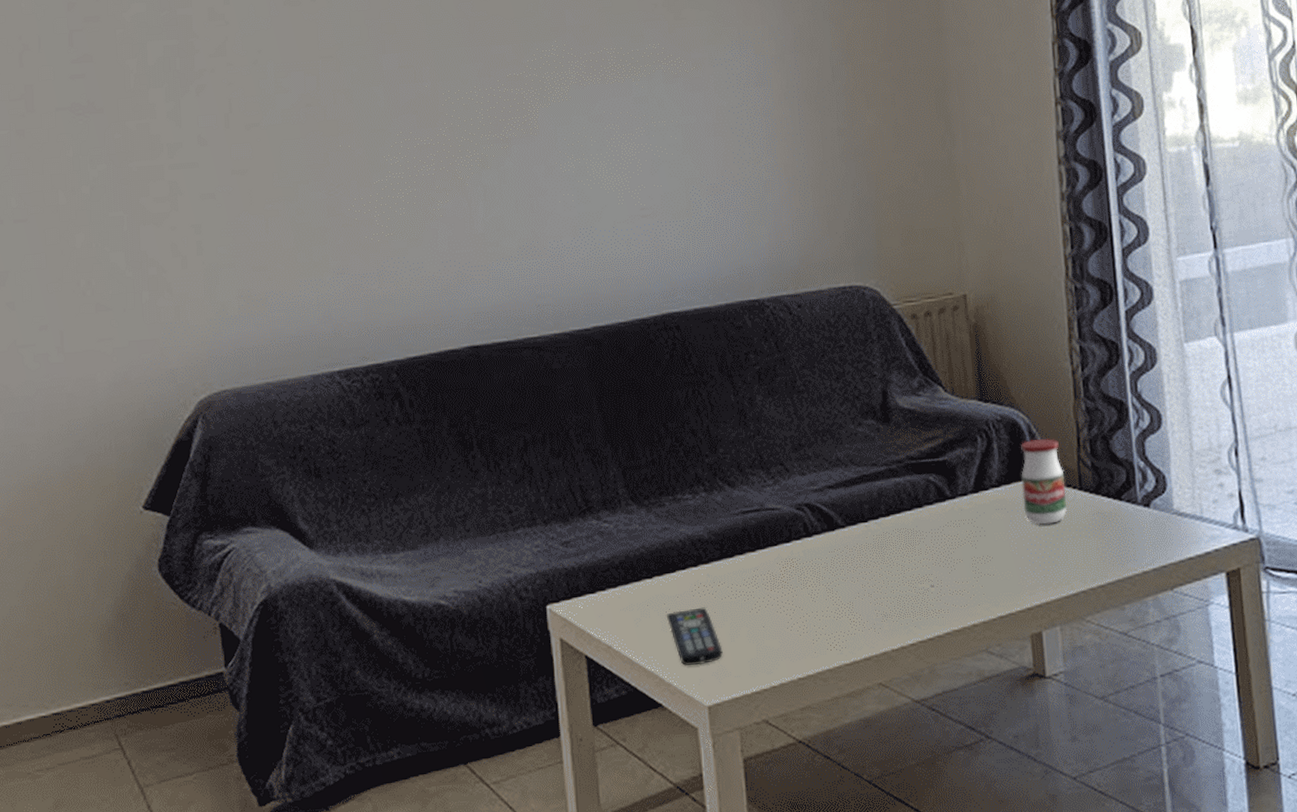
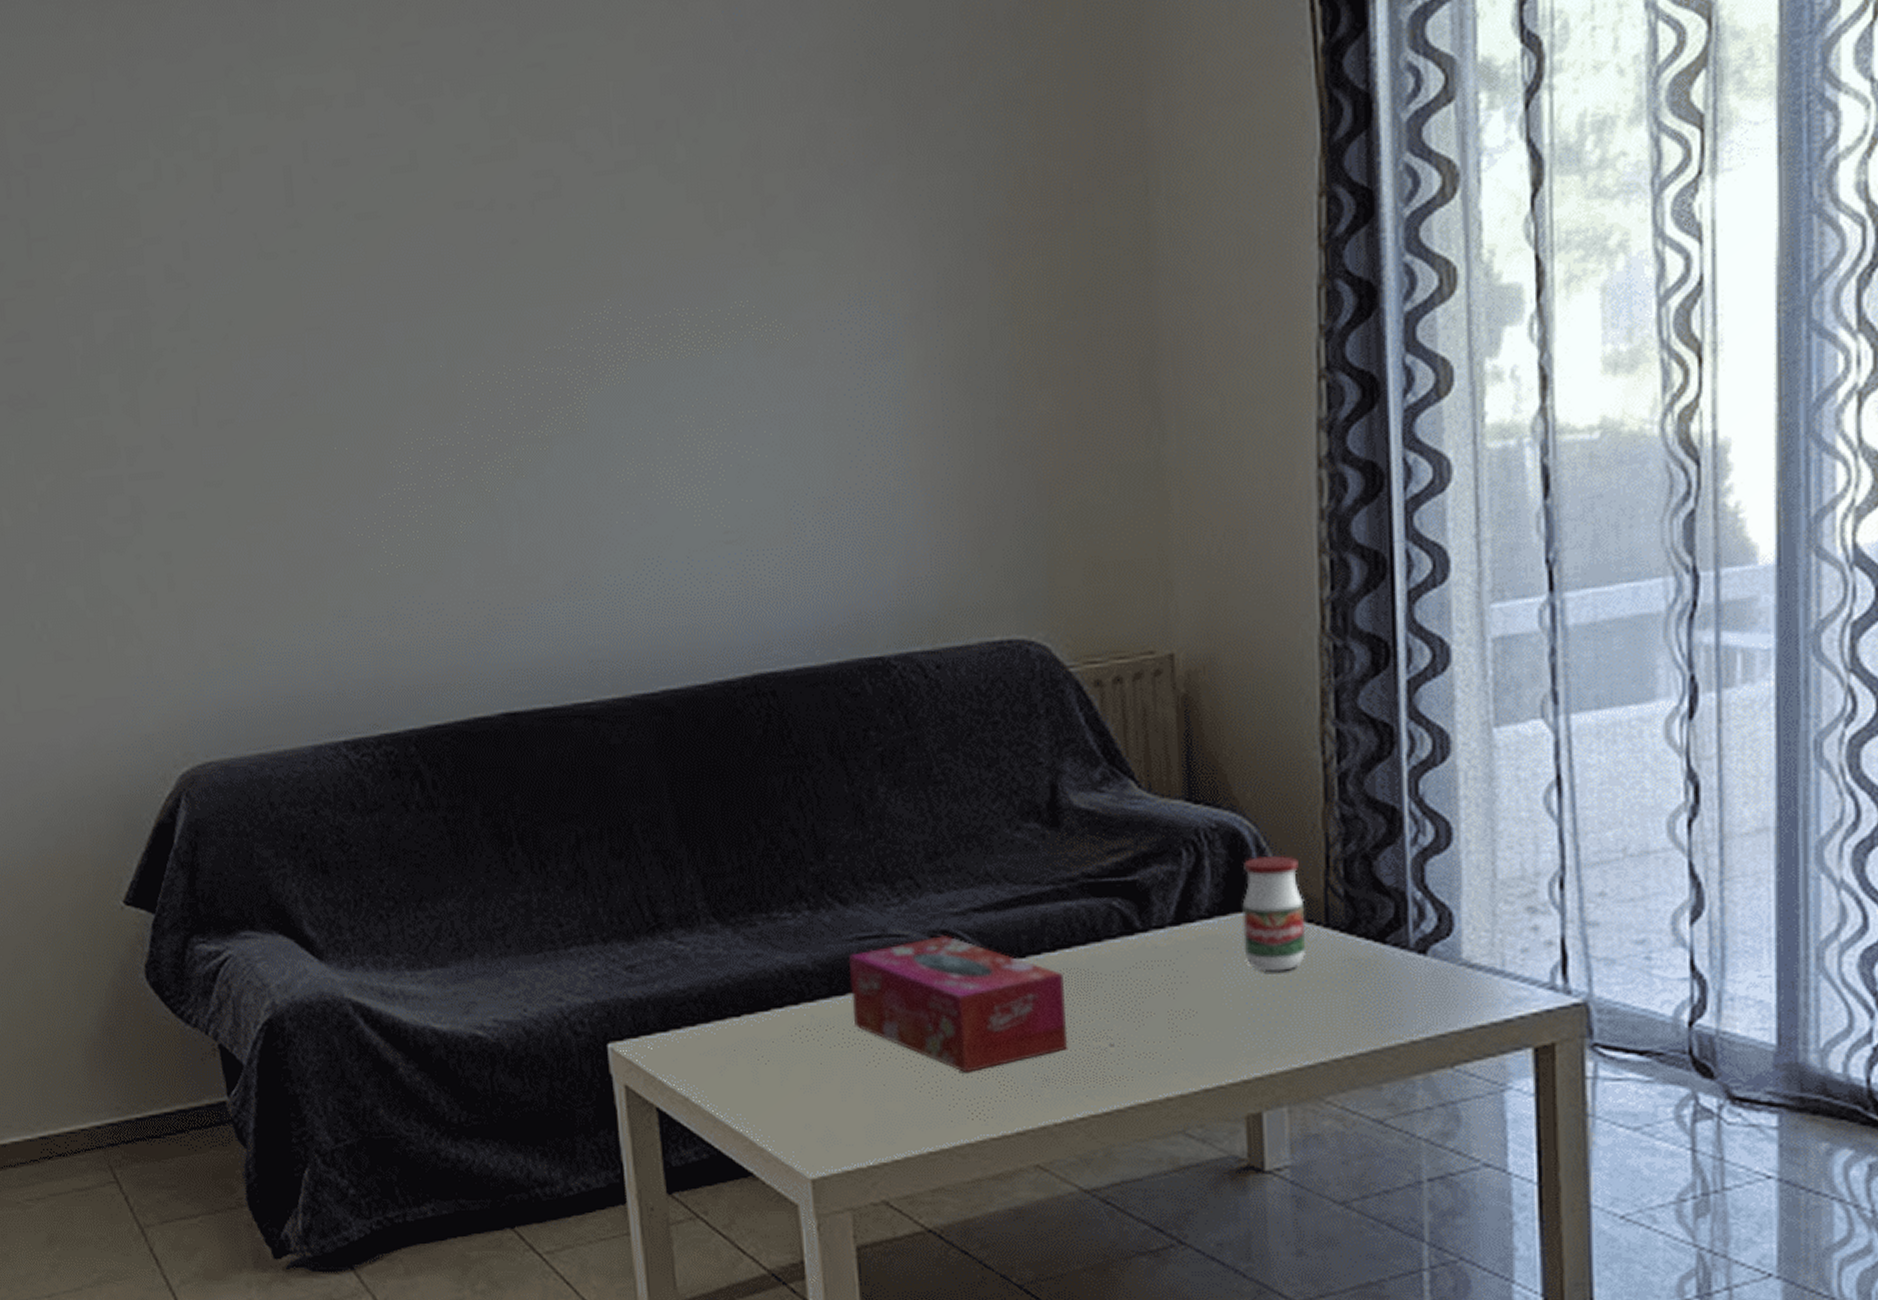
remote control: present [666,607,723,667] -> none [758,1056,831,1129]
tissue box: none [735,507,901,614] -> present [848,936,1068,1073]

